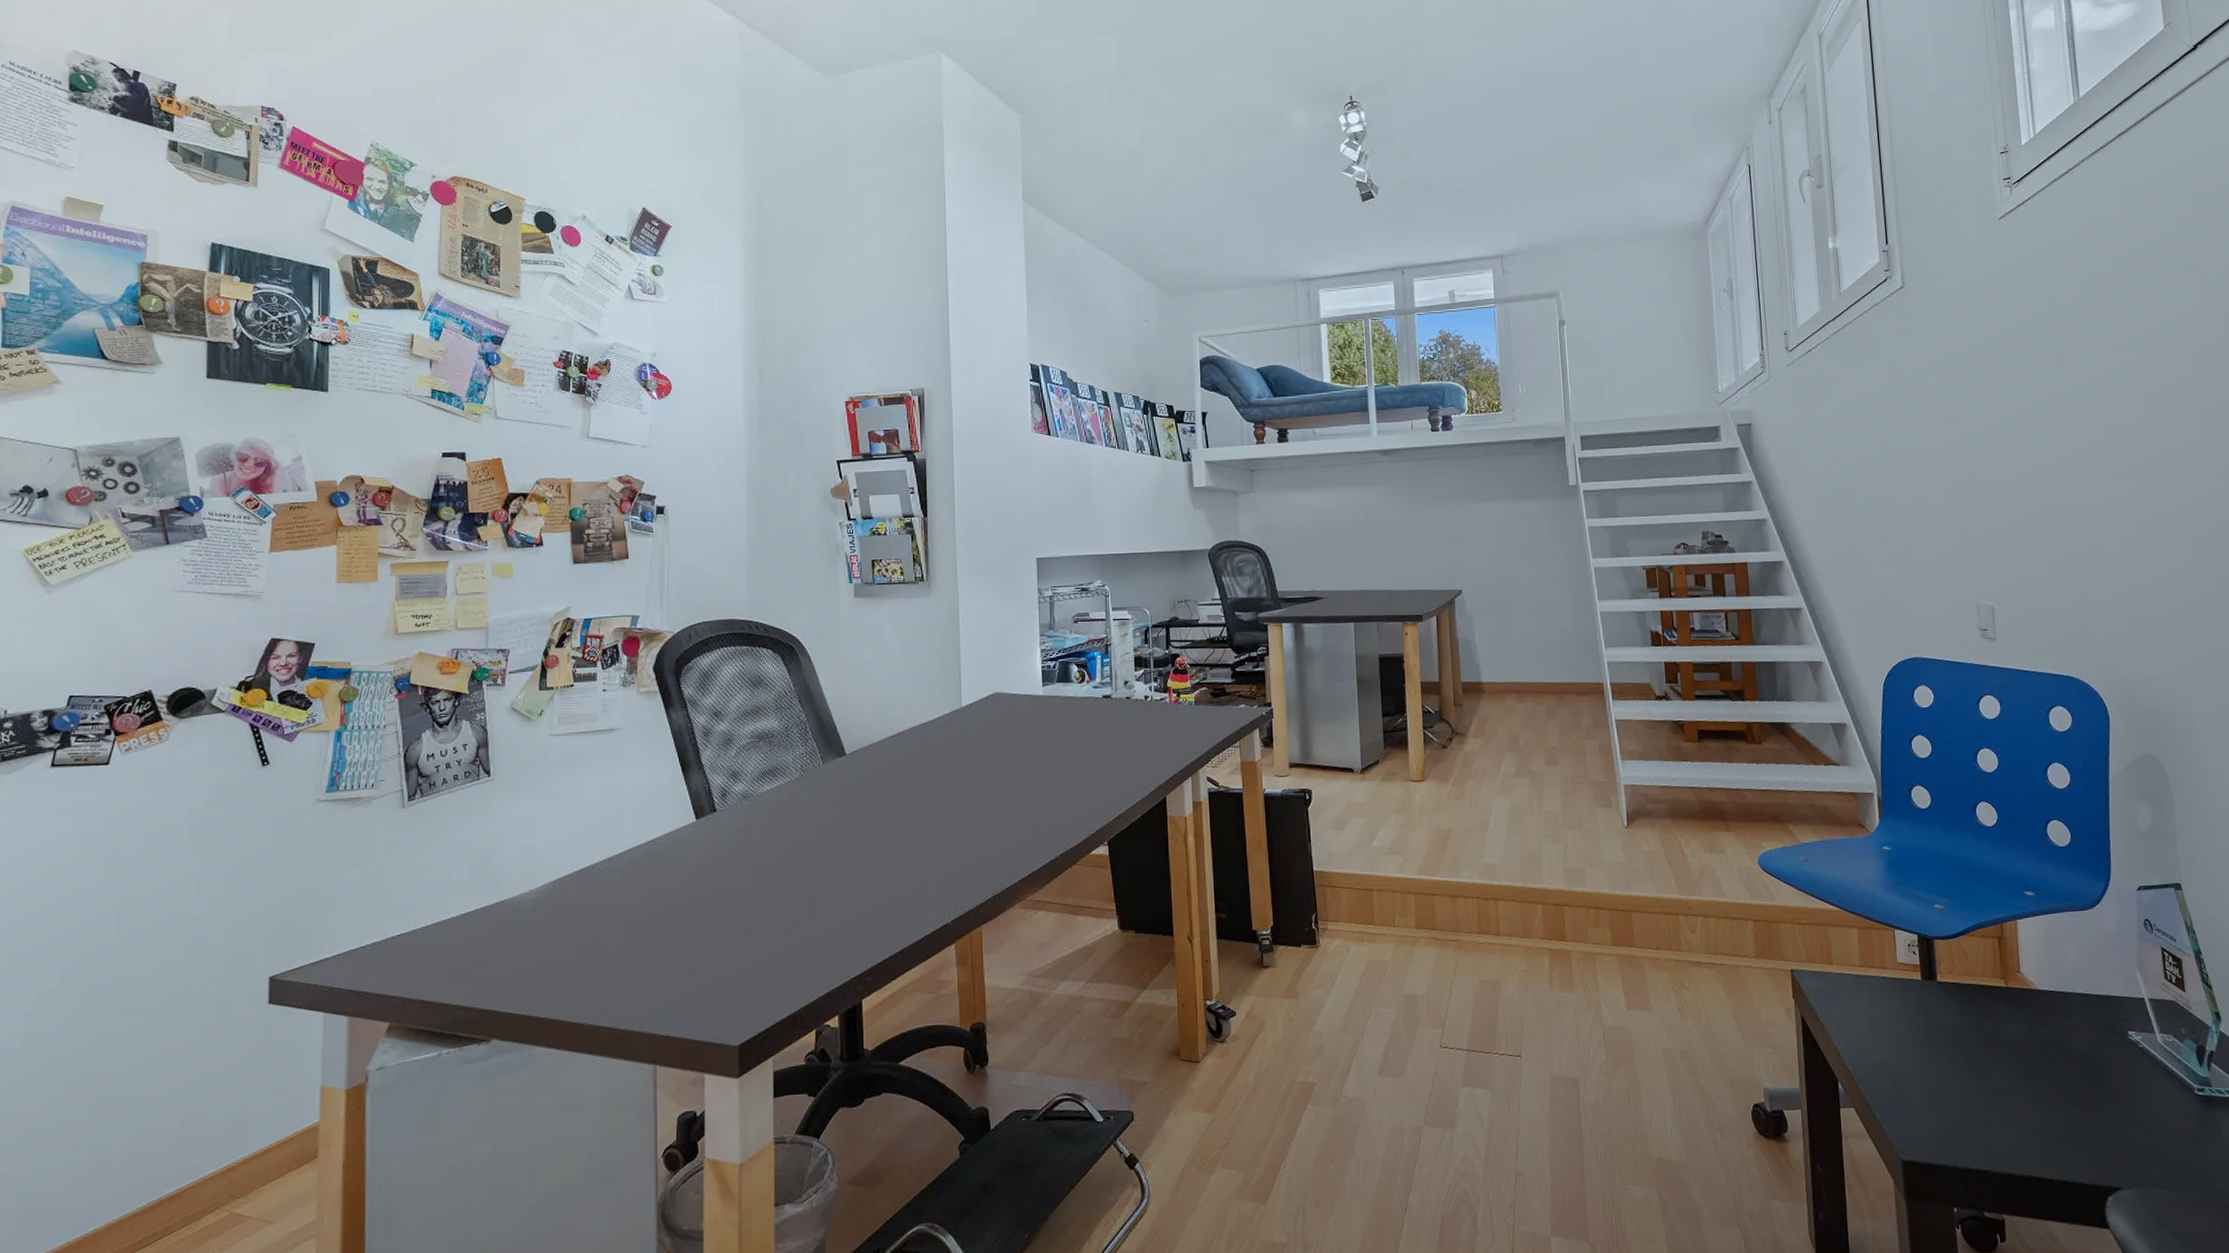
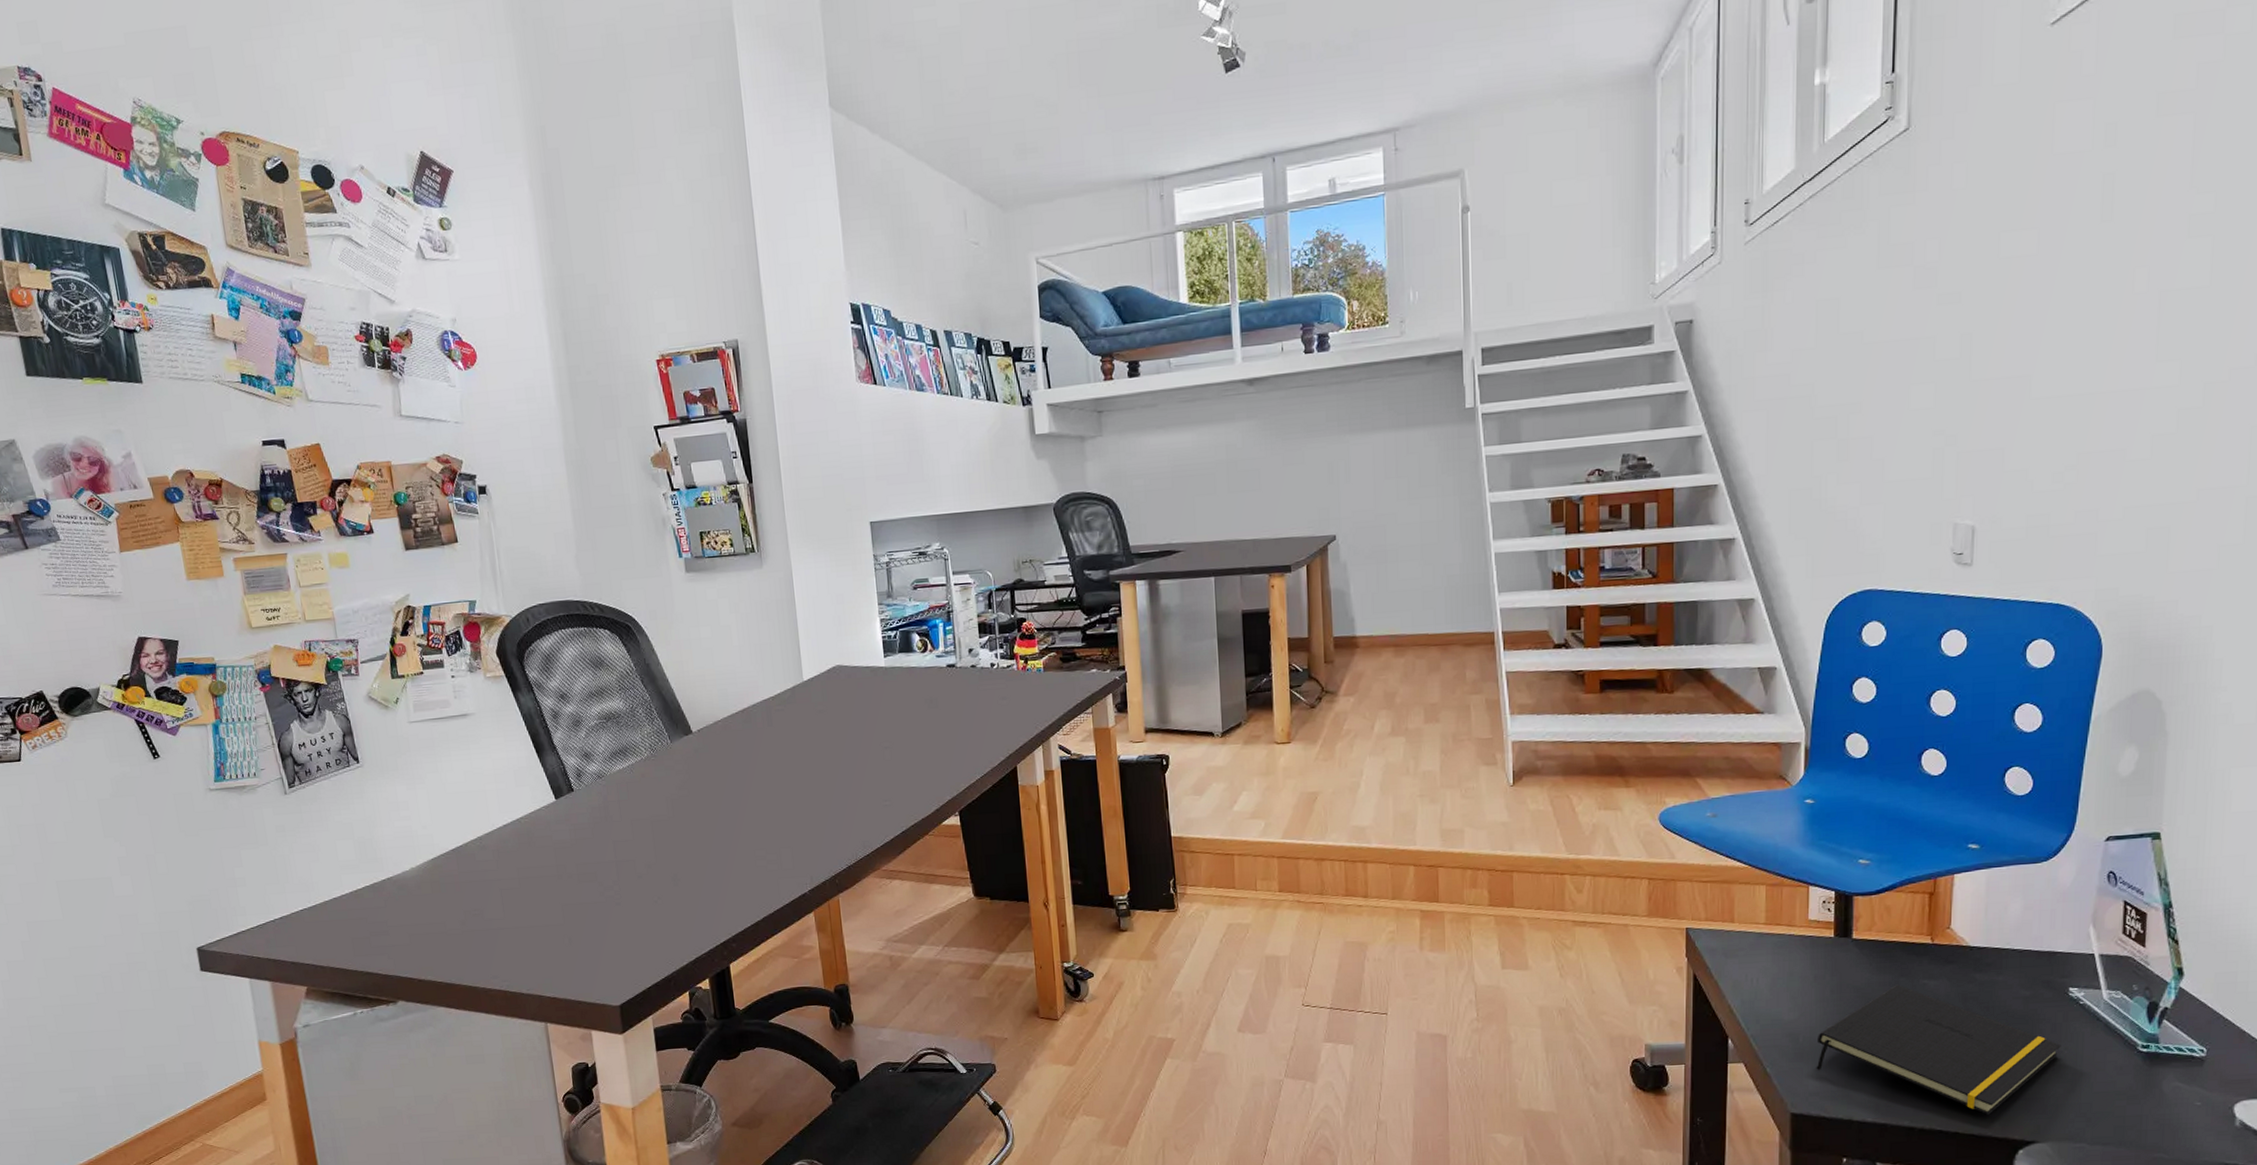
notepad: none [1917,1027,2130,1161] -> present [1816,984,2061,1115]

